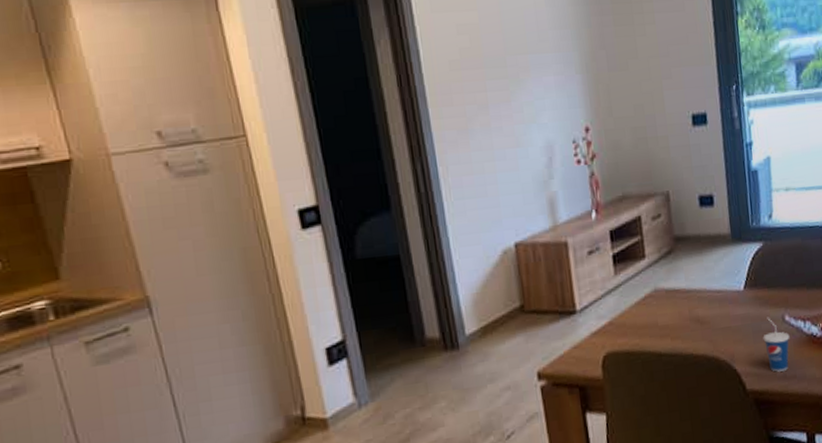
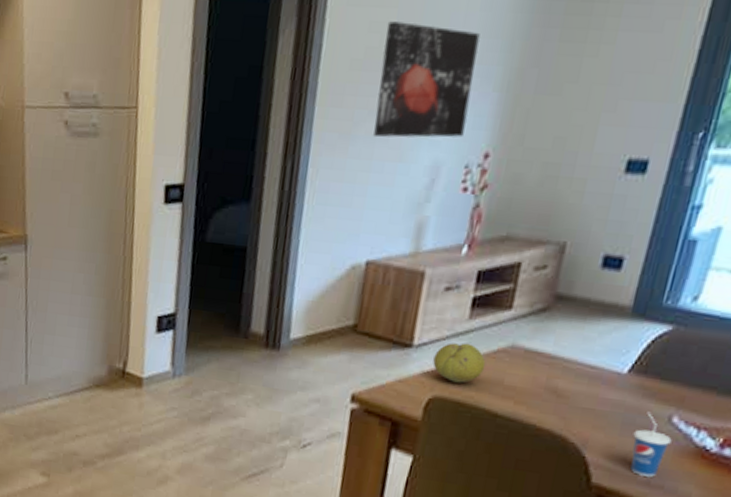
wall art: none [472,22,564,129] -> present [373,21,480,138]
fruit: none [596,297,640,336] -> present [433,343,486,384]

